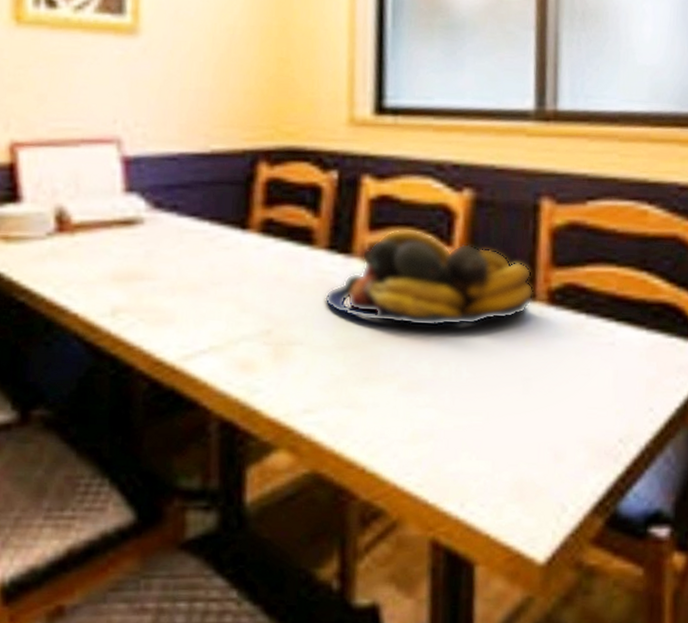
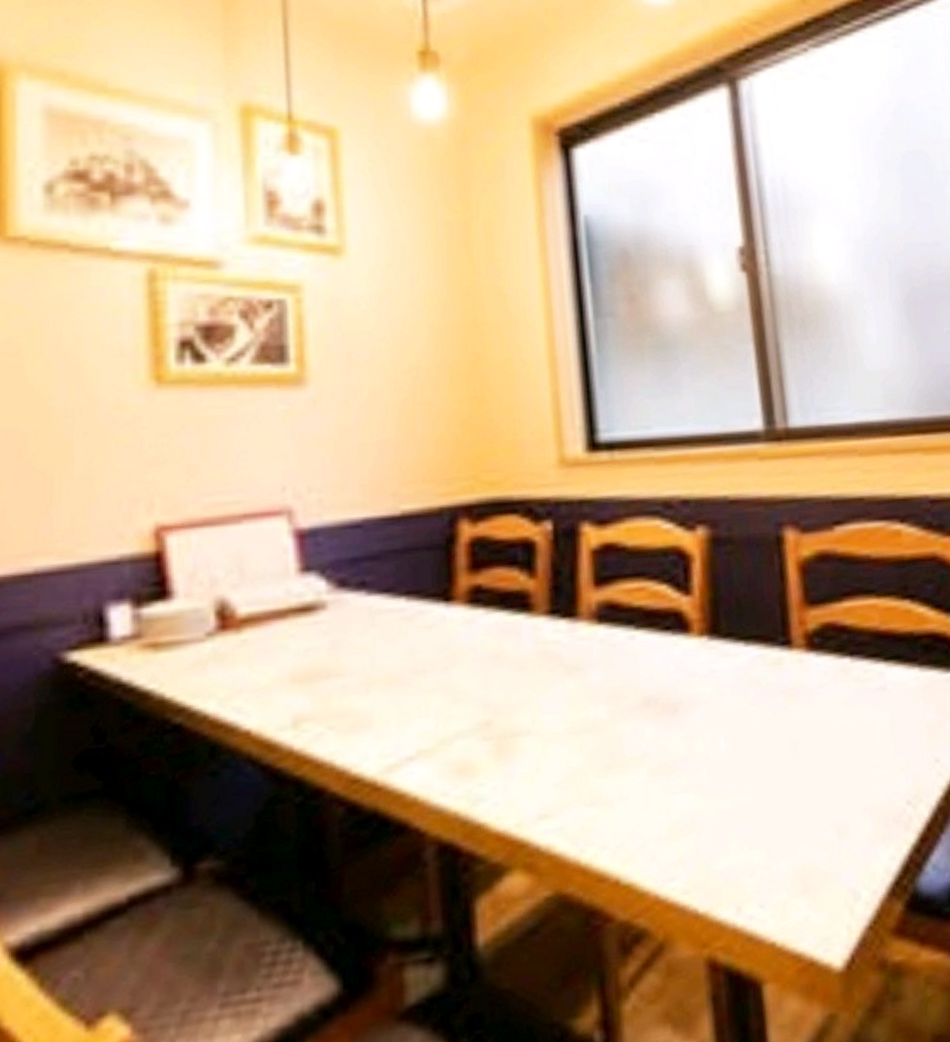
fruit bowl: present [325,228,534,327] -> none [551,579,789,696]

